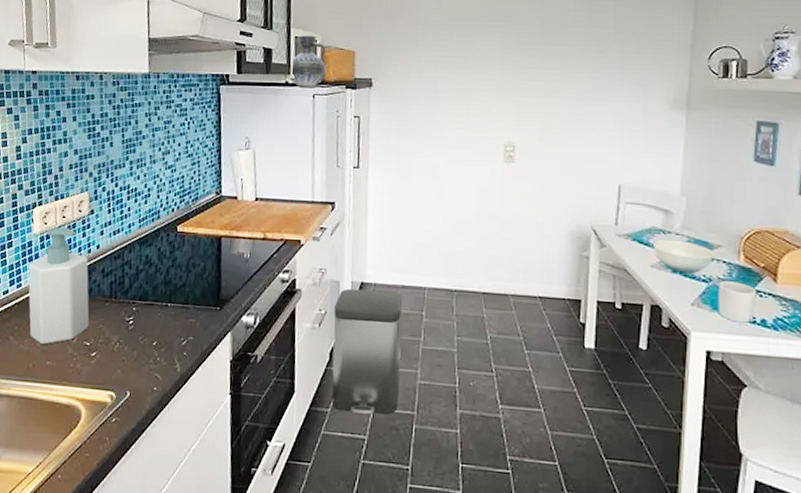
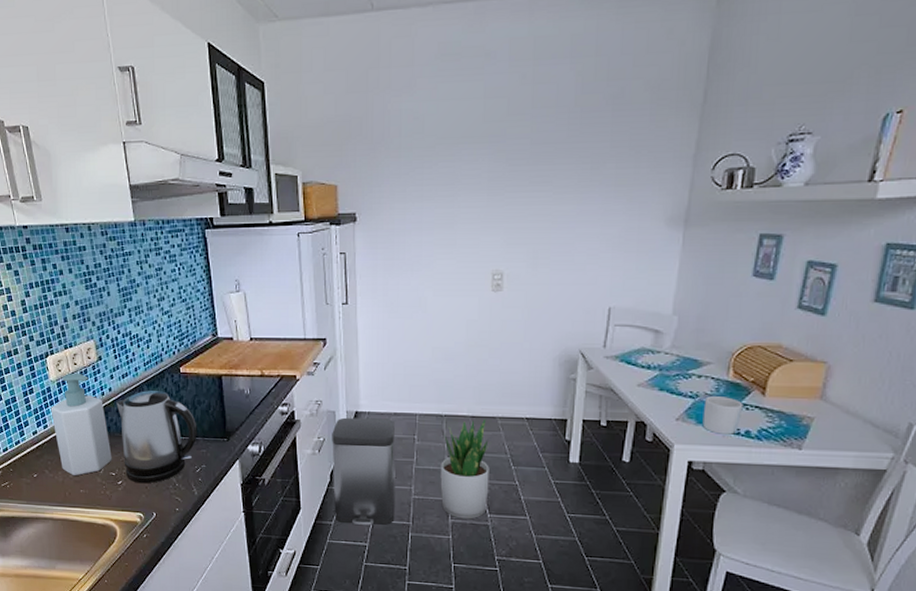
kettle: none [101,249,189,357] -> present [116,391,197,484]
ceramic jug: present [288,35,327,88] -> none [271,171,310,227]
planter: none [448,296,502,411] -> present [440,419,490,519]
bowl: present [654,239,715,274] -> none [641,359,704,391]

